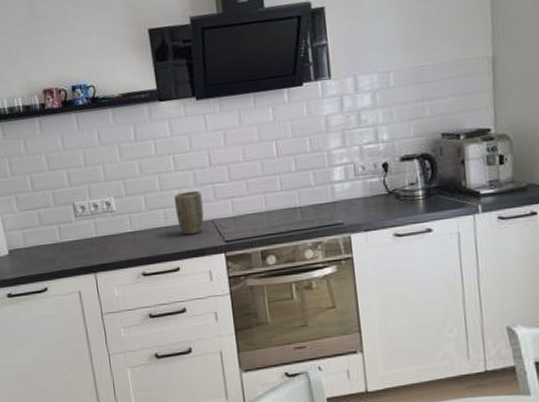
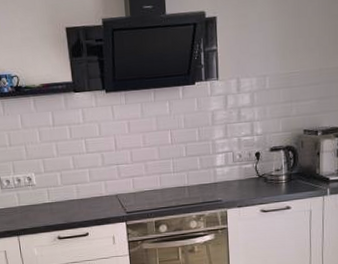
plant pot: present [174,190,204,235] -> none [85,170,110,207]

